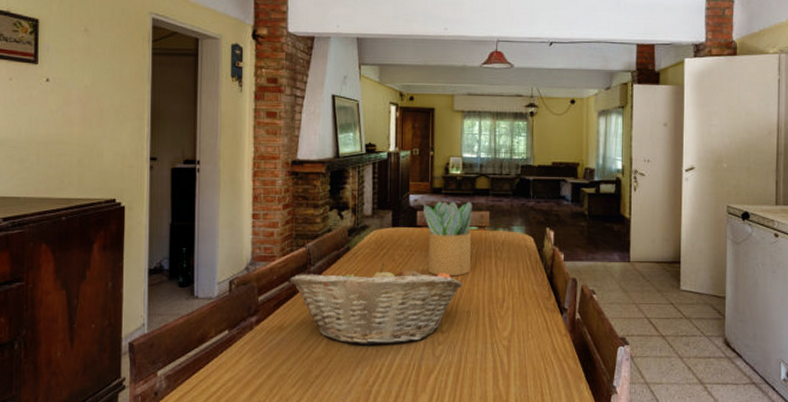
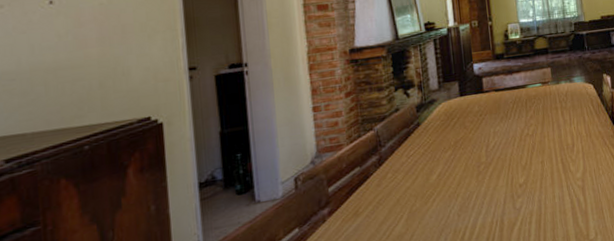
fruit basket: present [289,262,463,345] -> none [359,130,534,216]
potted plant: present [423,201,473,276] -> none [487,61,540,134]

